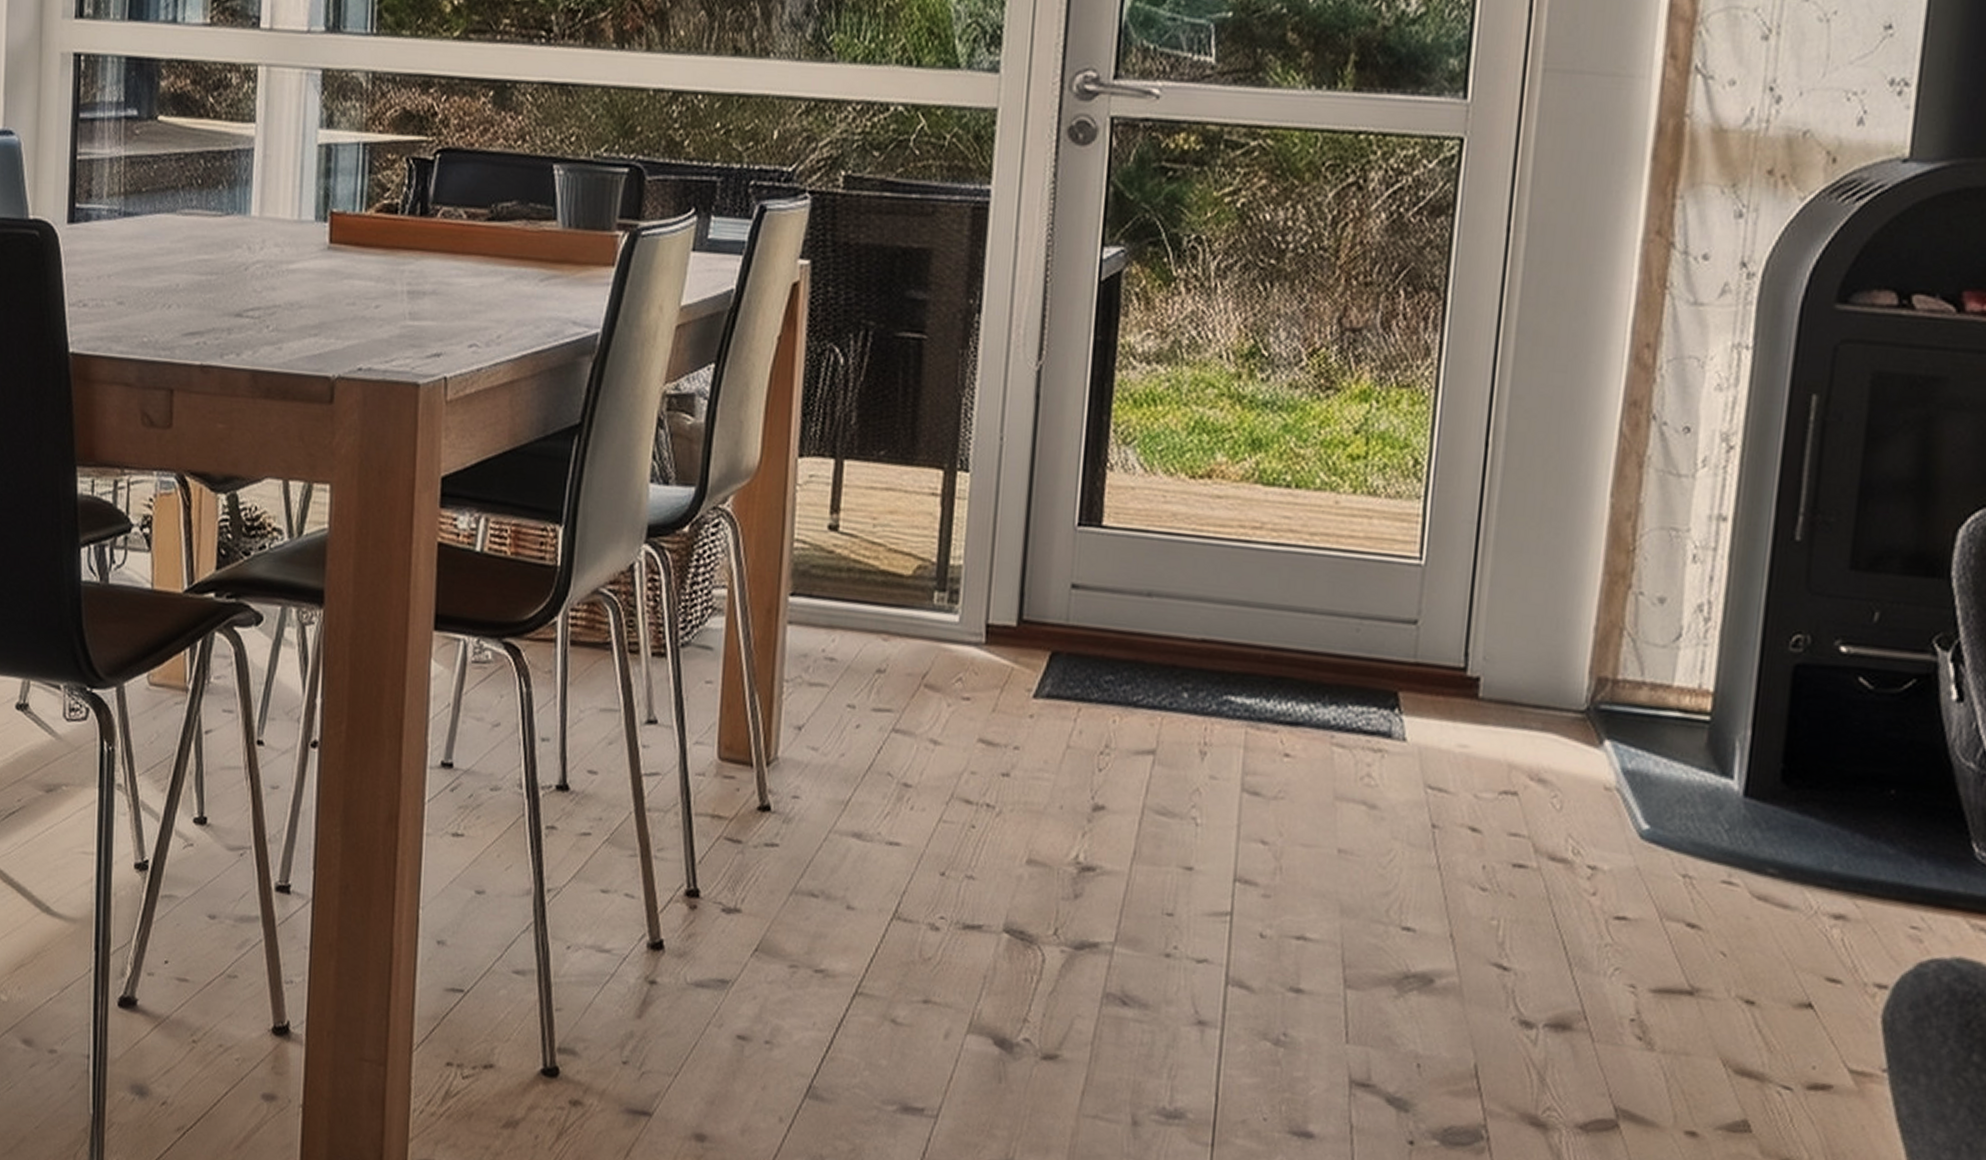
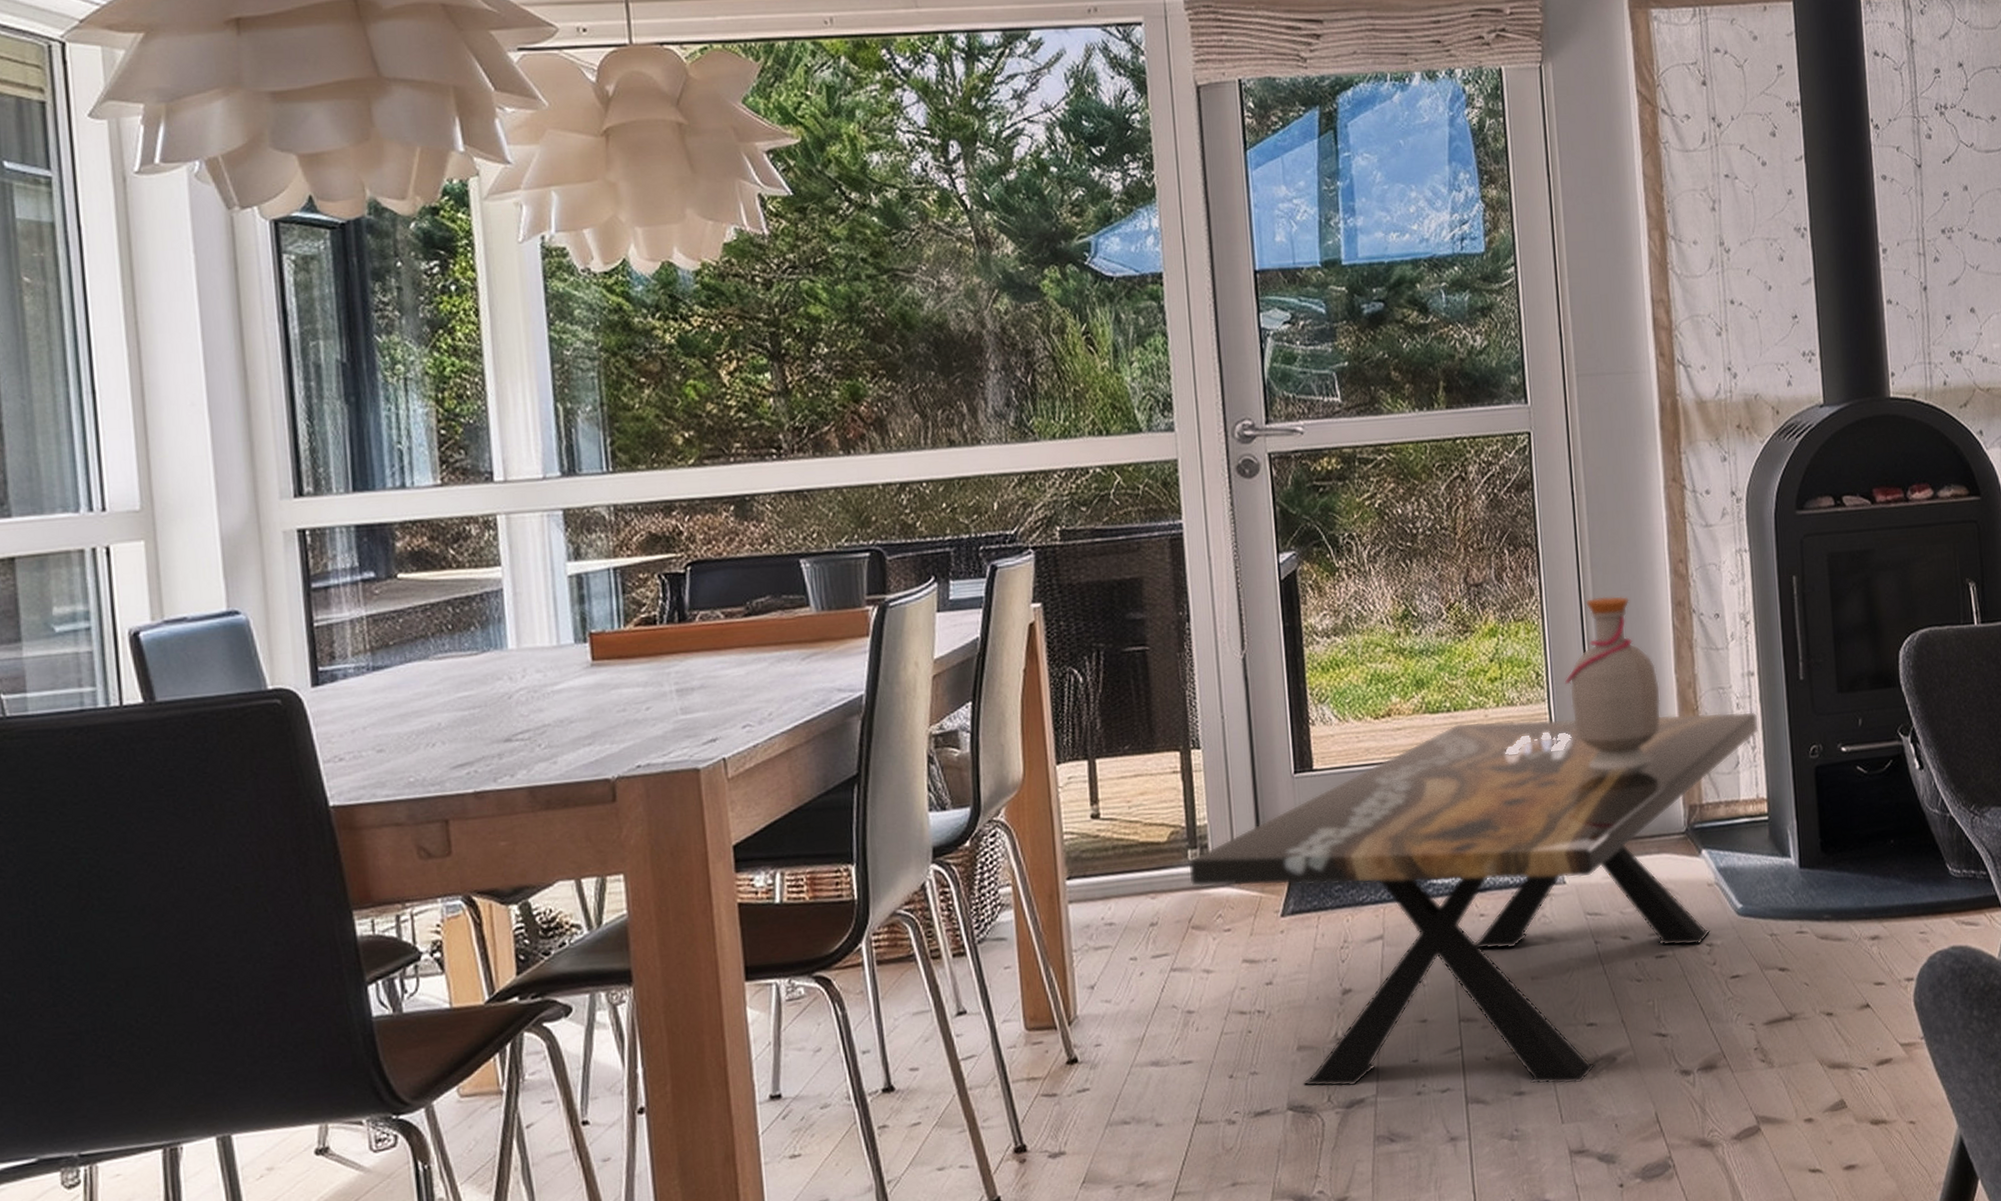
coffee table: none [931,505,1722,999] -> present [1188,711,1759,1087]
candle: none [1354,537,1449,569] -> present [1505,731,1572,755]
bottle: none [1451,373,1586,611] -> present [1564,595,1661,770]

